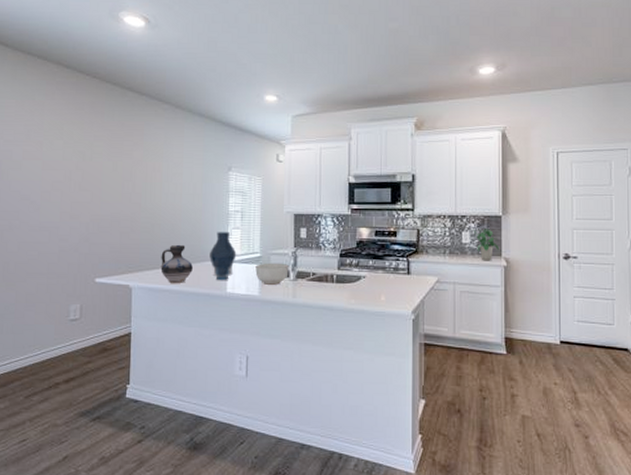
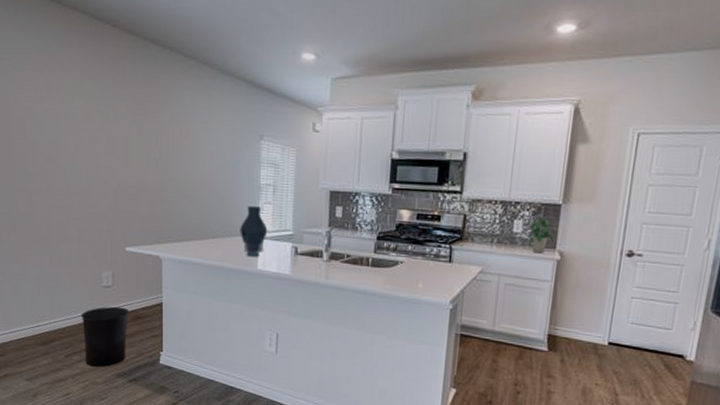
waste bin: none [44,340,96,407] -> present [81,306,129,367]
ceramic jug: present [160,244,193,284] -> none [190,217,223,258]
bowl: present [255,263,289,285] -> none [287,241,322,265]

